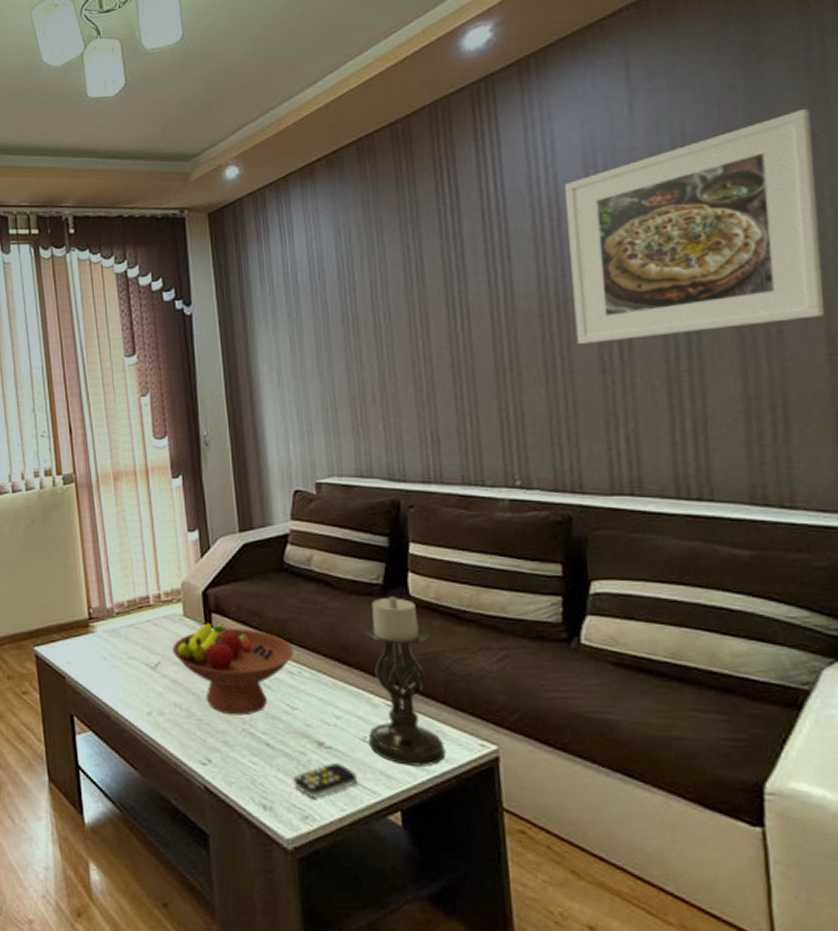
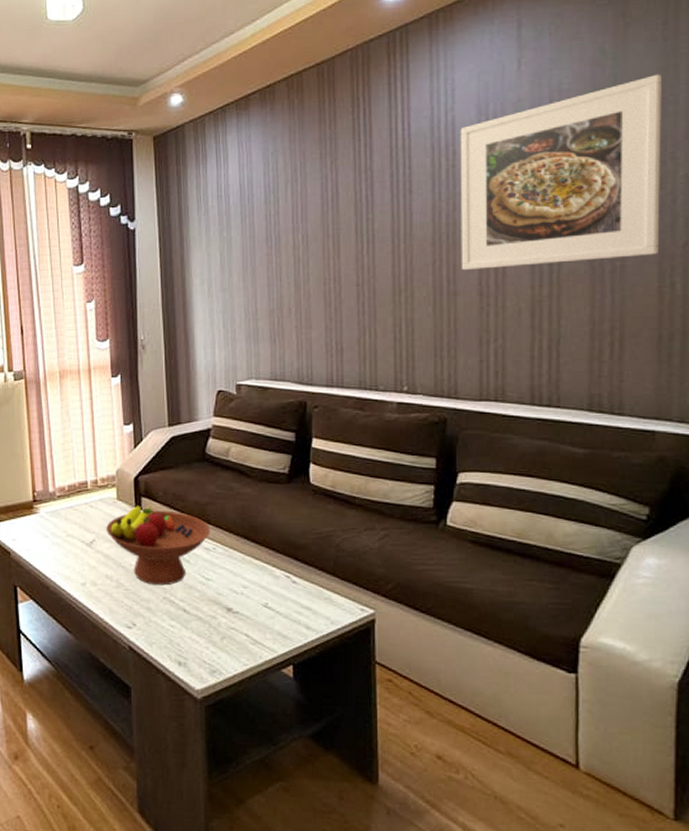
remote control: present [293,763,358,799] -> none [205,626,259,656]
candle holder: present [365,596,446,767] -> none [270,484,332,628]

